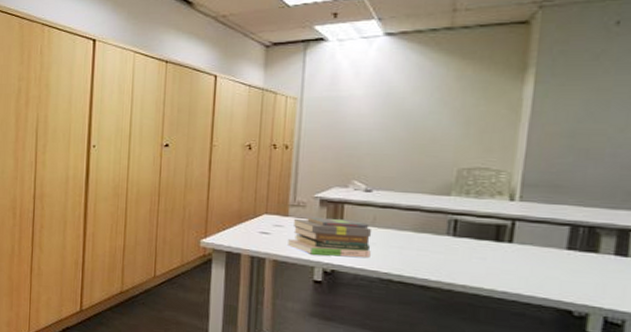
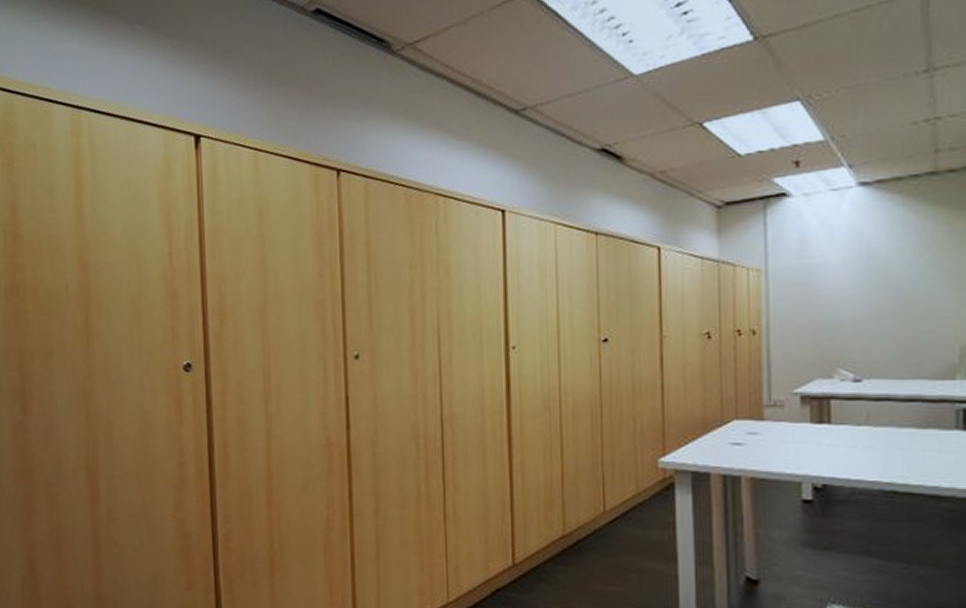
books: present [288,218,372,258] -> none [767,418,868,467]

